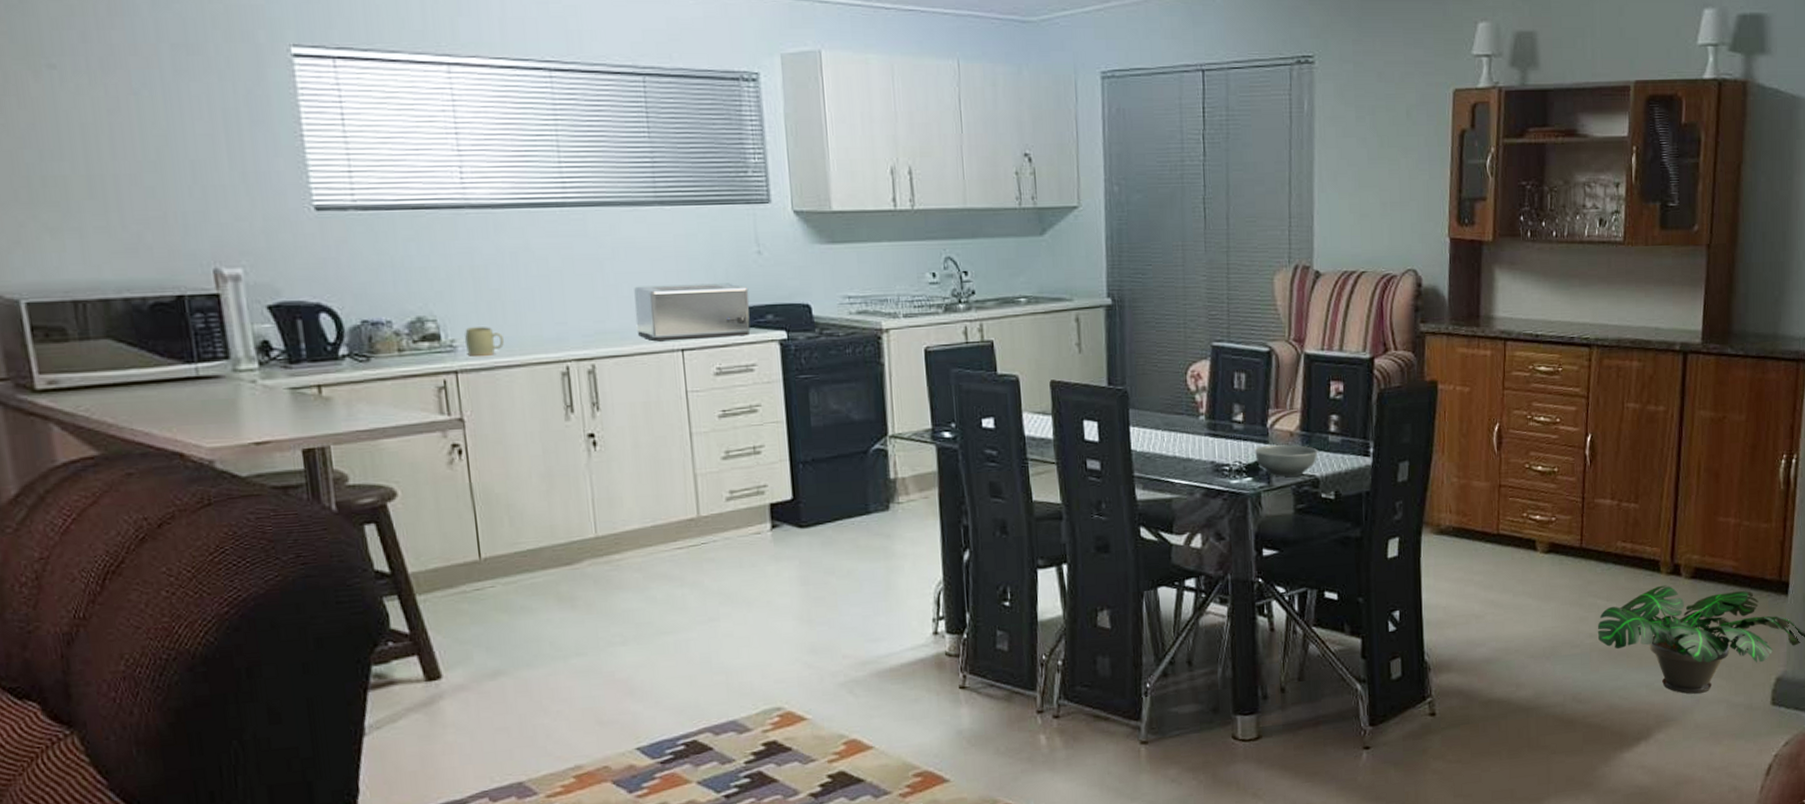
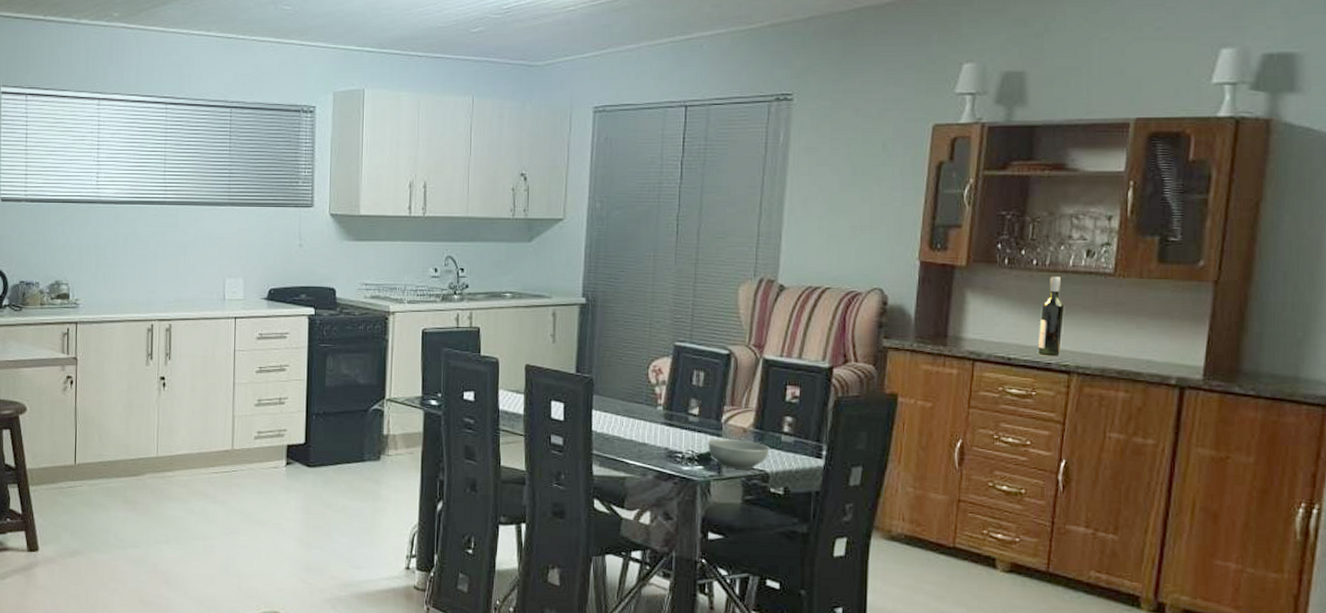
mug: present [465,327,505,358] -> none [85,291,112,313]
toaster: present [634,283,751,342] -> none [204,267,289,311]
bottle: none [1562,247,1583,331] -> present [1038,276,1064,357]

